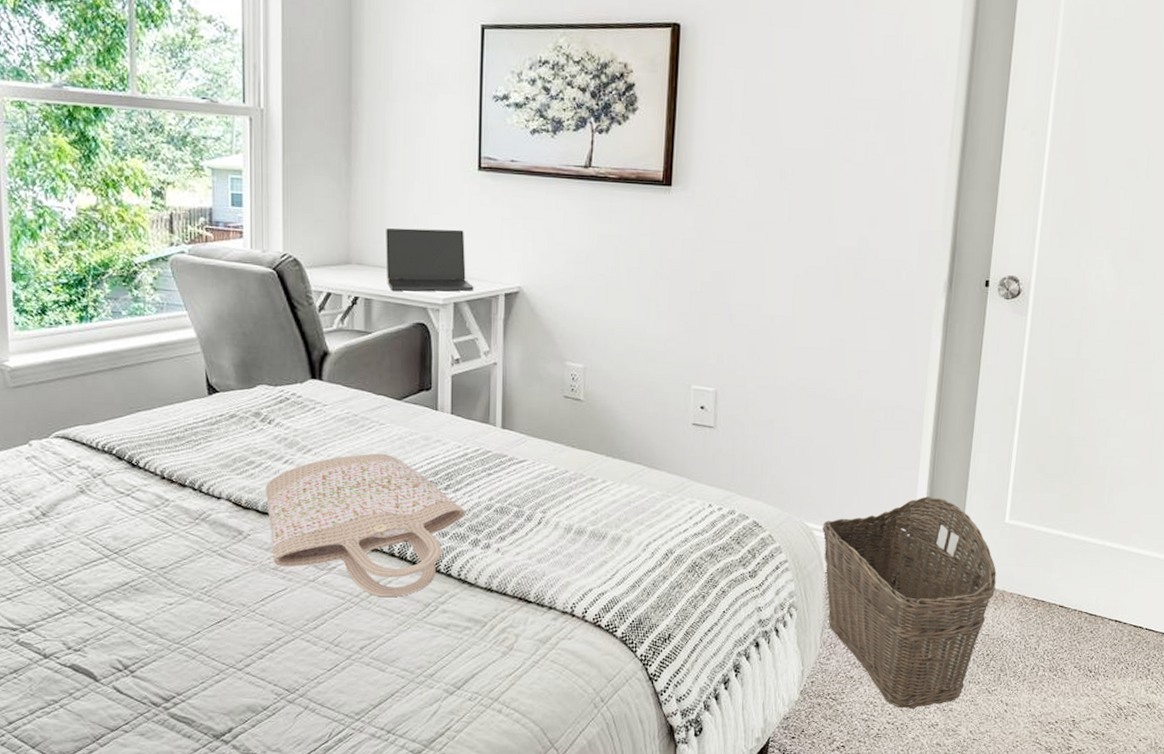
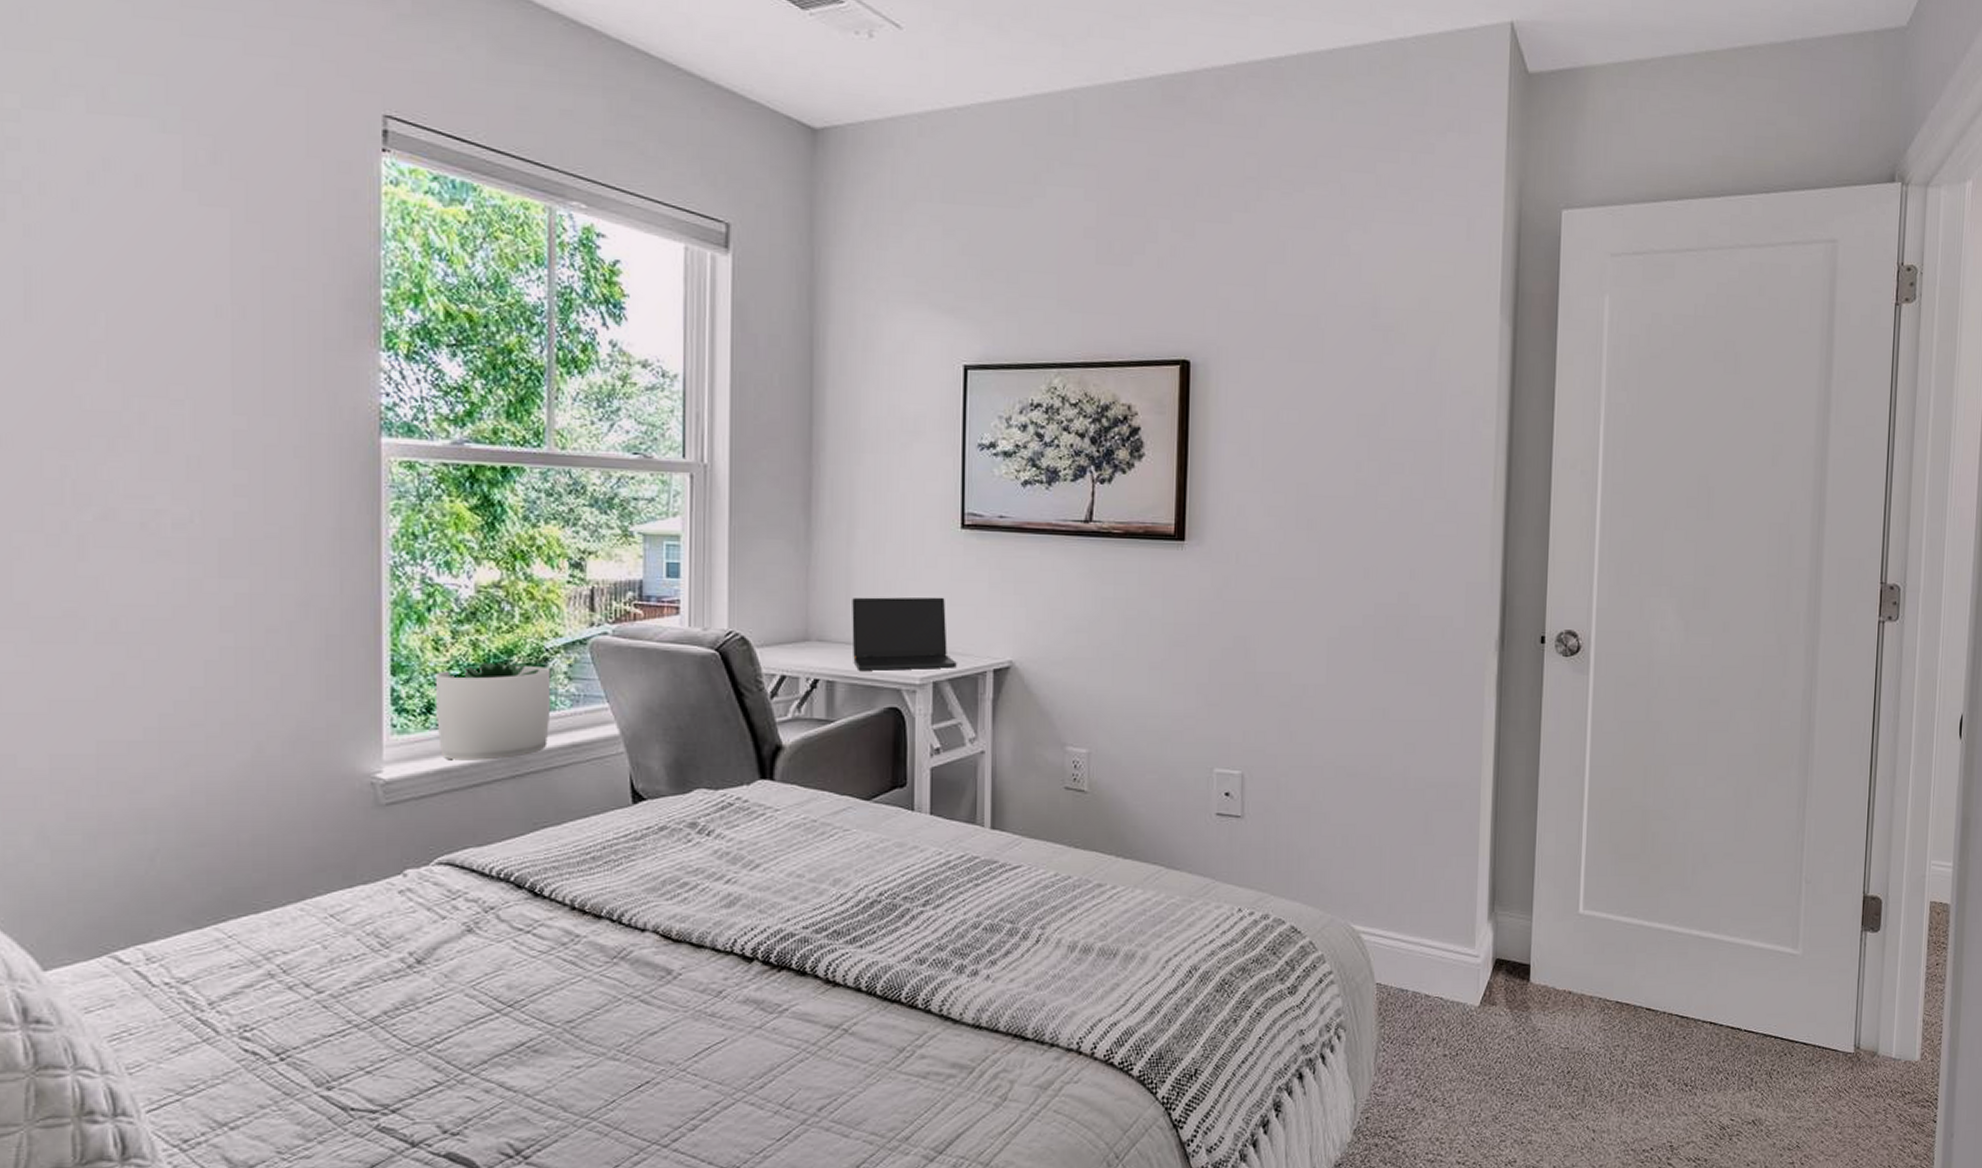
planter: none [48,272,141,355] -> present [436,661,551,760]
shopping bag: present [263,453,473,598] -> none [697,865,957,1044]
wicker basket: present [821,496,997,710] -> none [1370,887,1573,1145]

